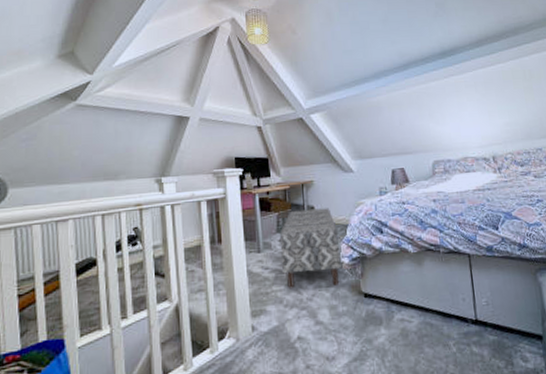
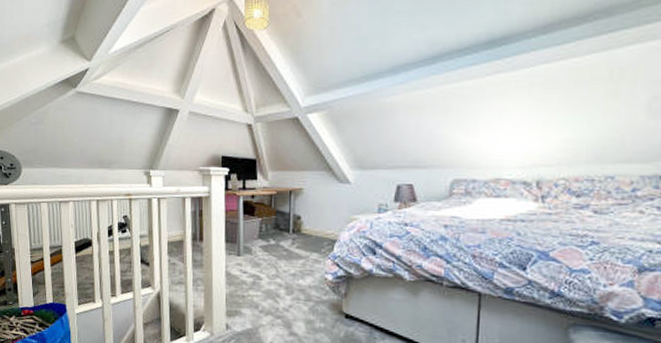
bench: present [279,208,341,290] -> none [260,217,324,301]

